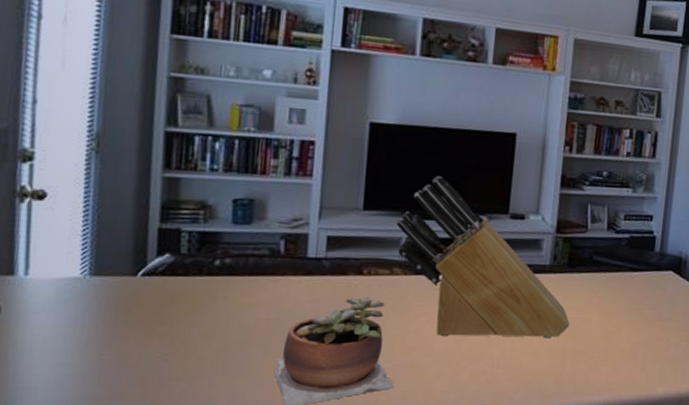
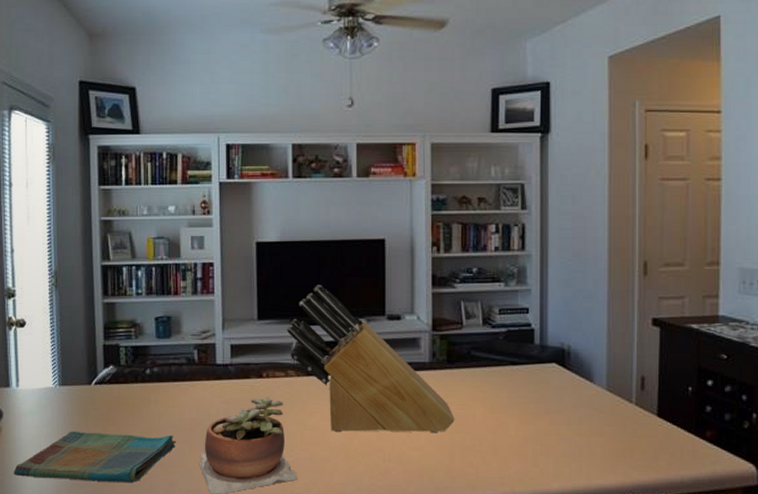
dish towel: none [9,331,247,395] -> present [13,431,177,484]

